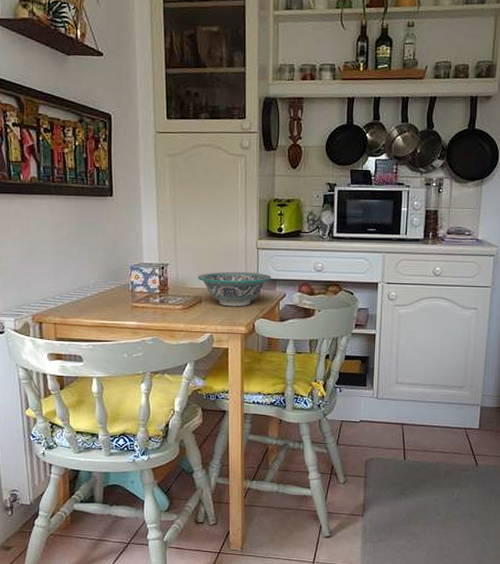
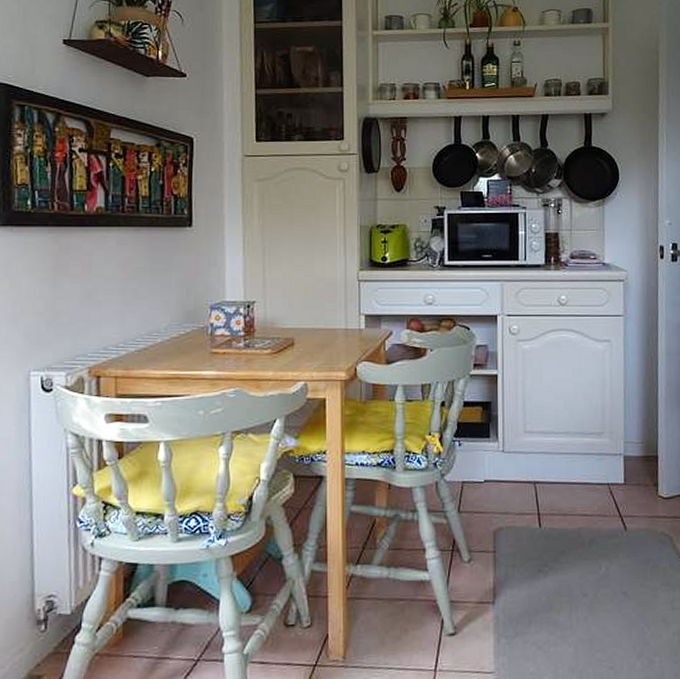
bowl: present [198,271,271,307] -> none [290,307,375,349]

